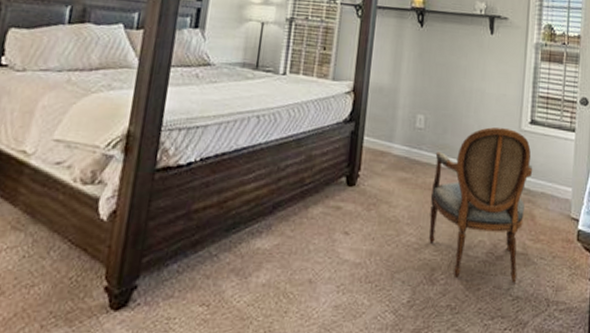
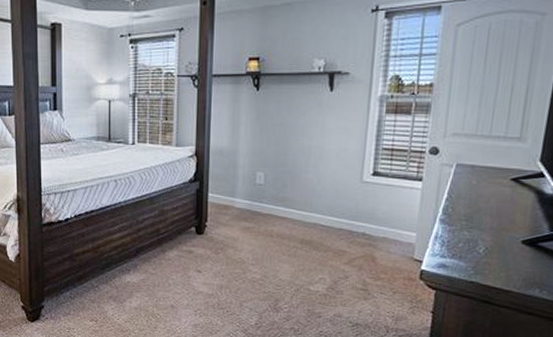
armchair: present [429,127,533,283] -> none [272,180,375,313]

